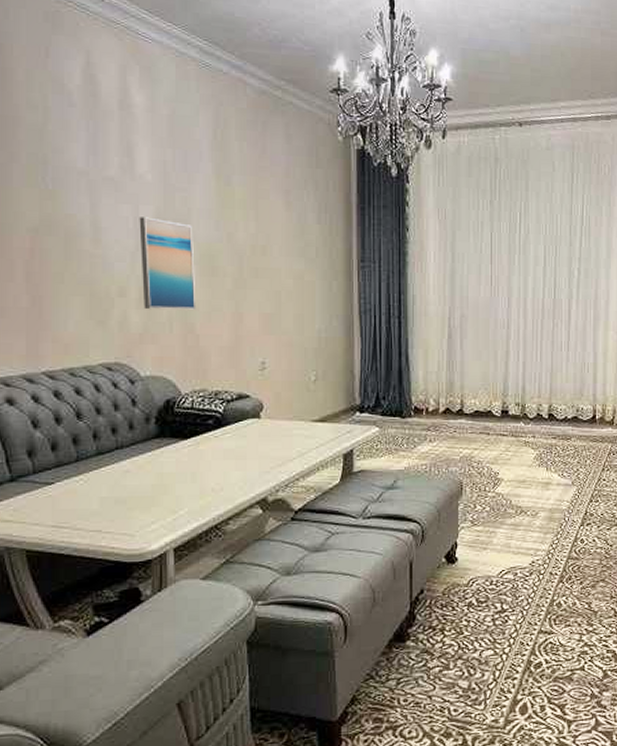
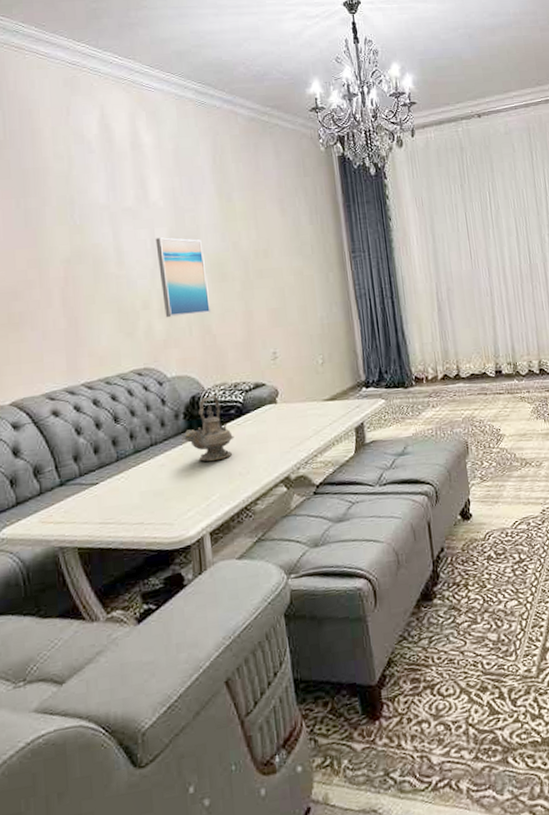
teapot: none [153,401,210,474] -> present [183,395,234,462]

